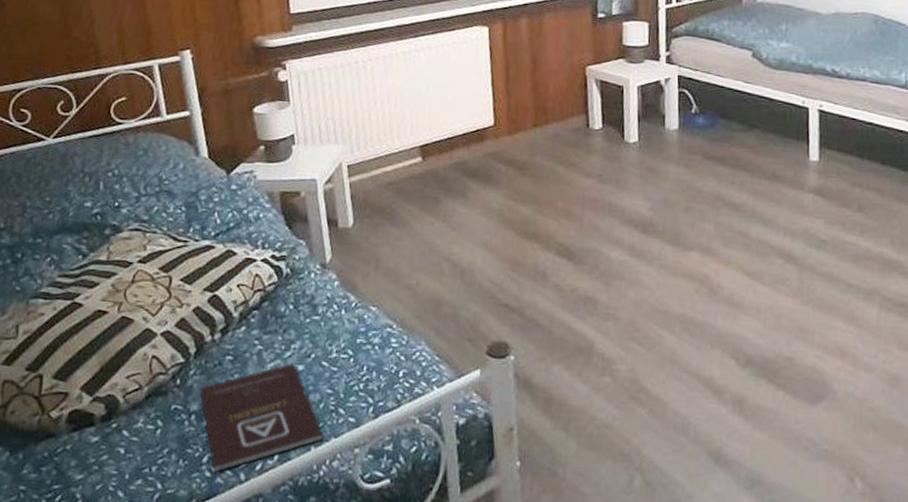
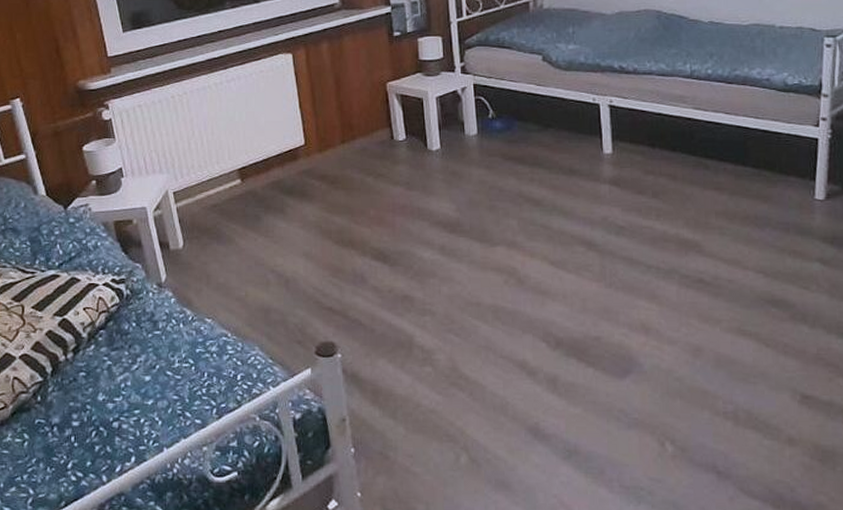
book: present [199,363,324,473] -> none [59,375,174,477]

